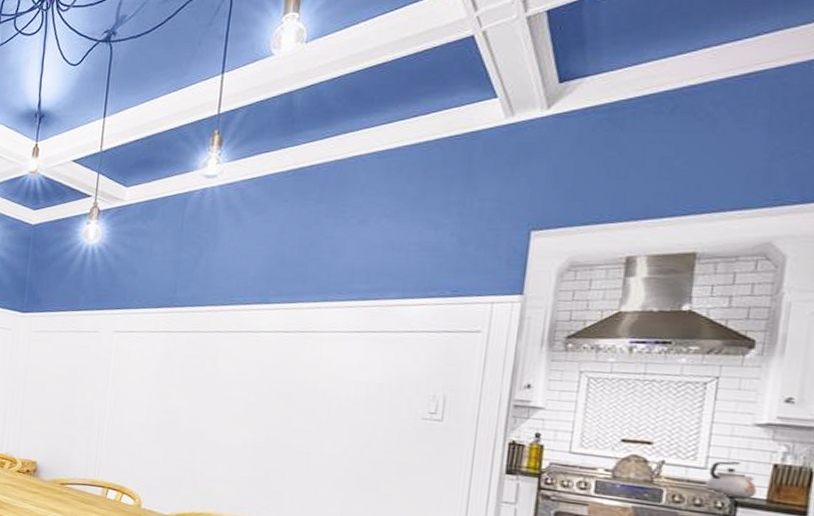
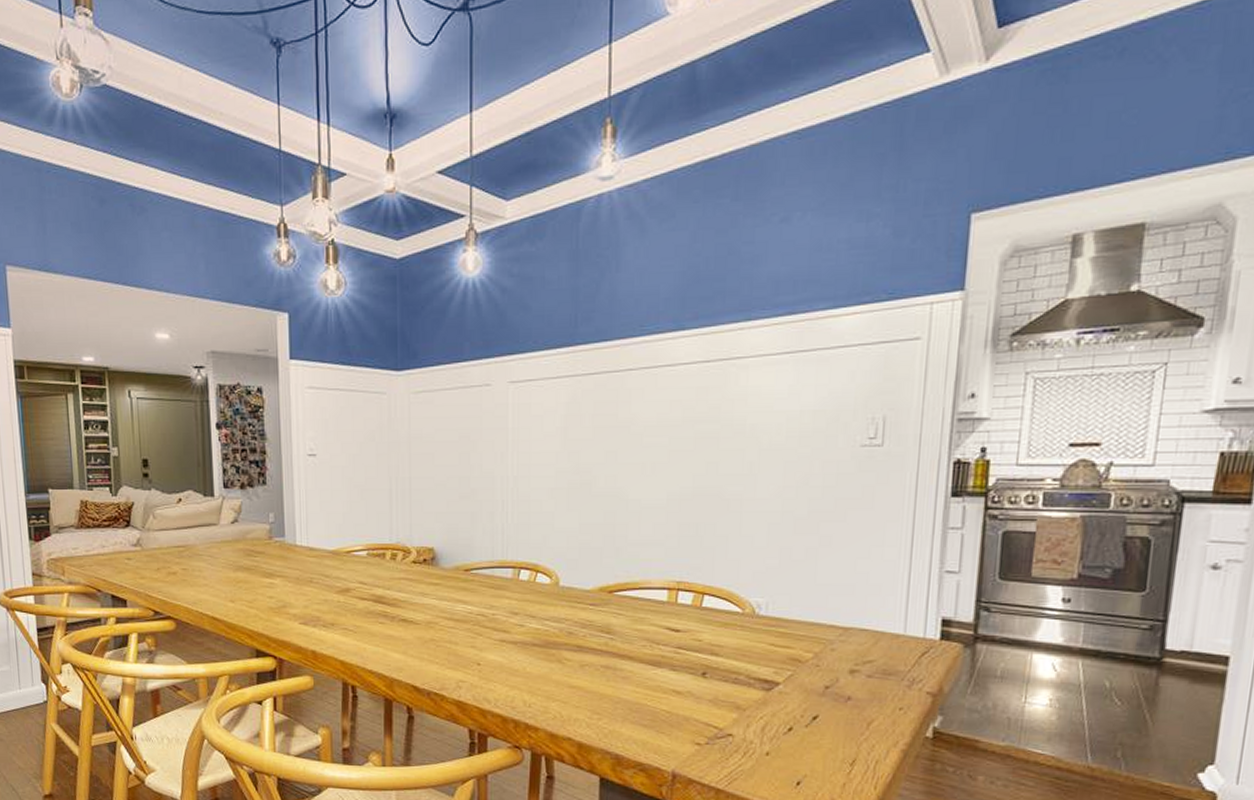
kettle: present [705,461,757,499] -> none [1153,455,1203,494]

